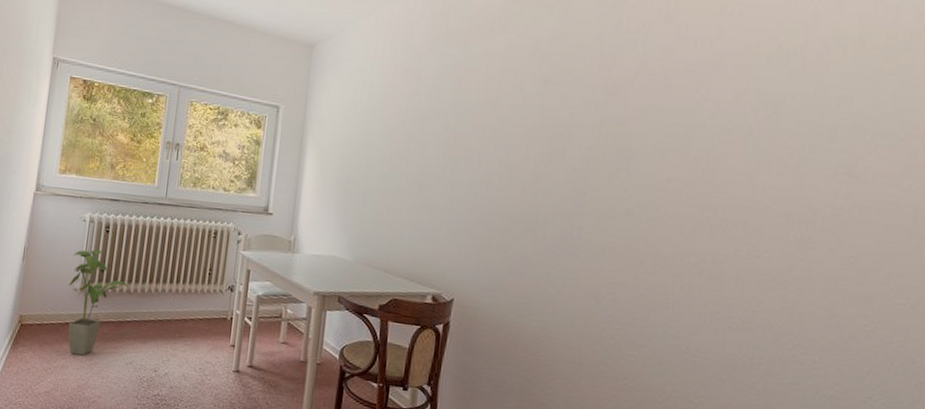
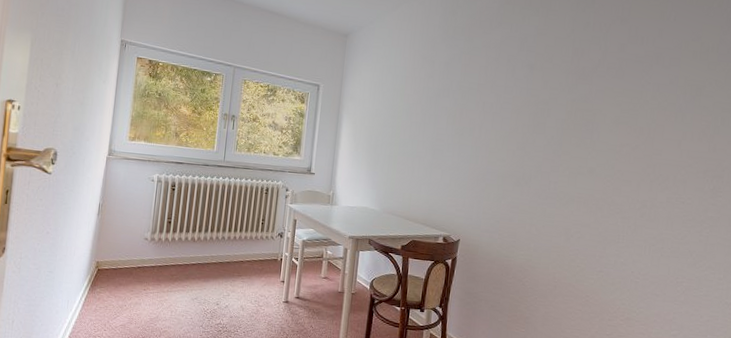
house plant: present [68,249,129,356] -> none [140,204,193,294]

